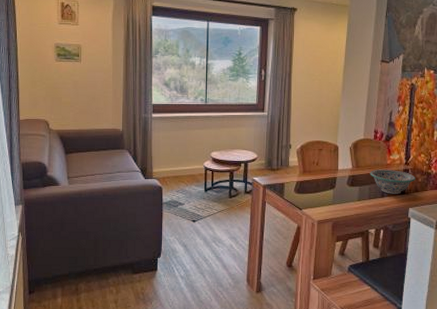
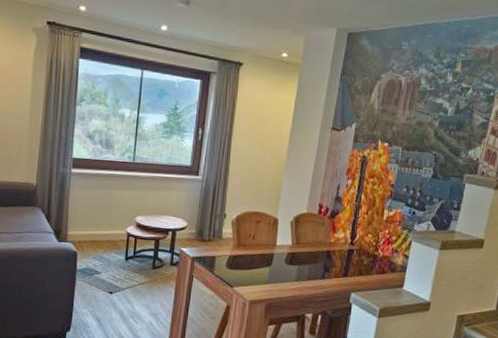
decorative bowl: present [370,169,416,194] -> none [311,247,361,277]

